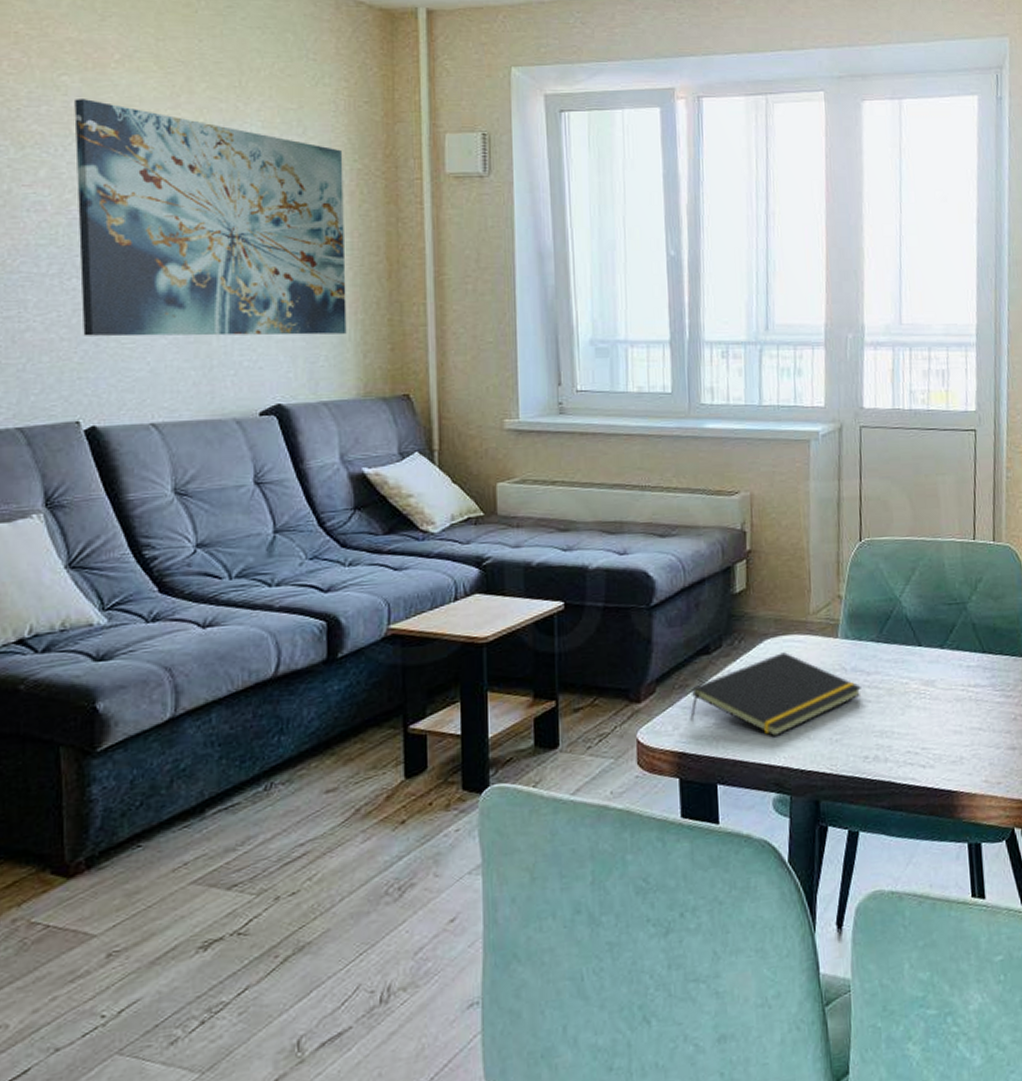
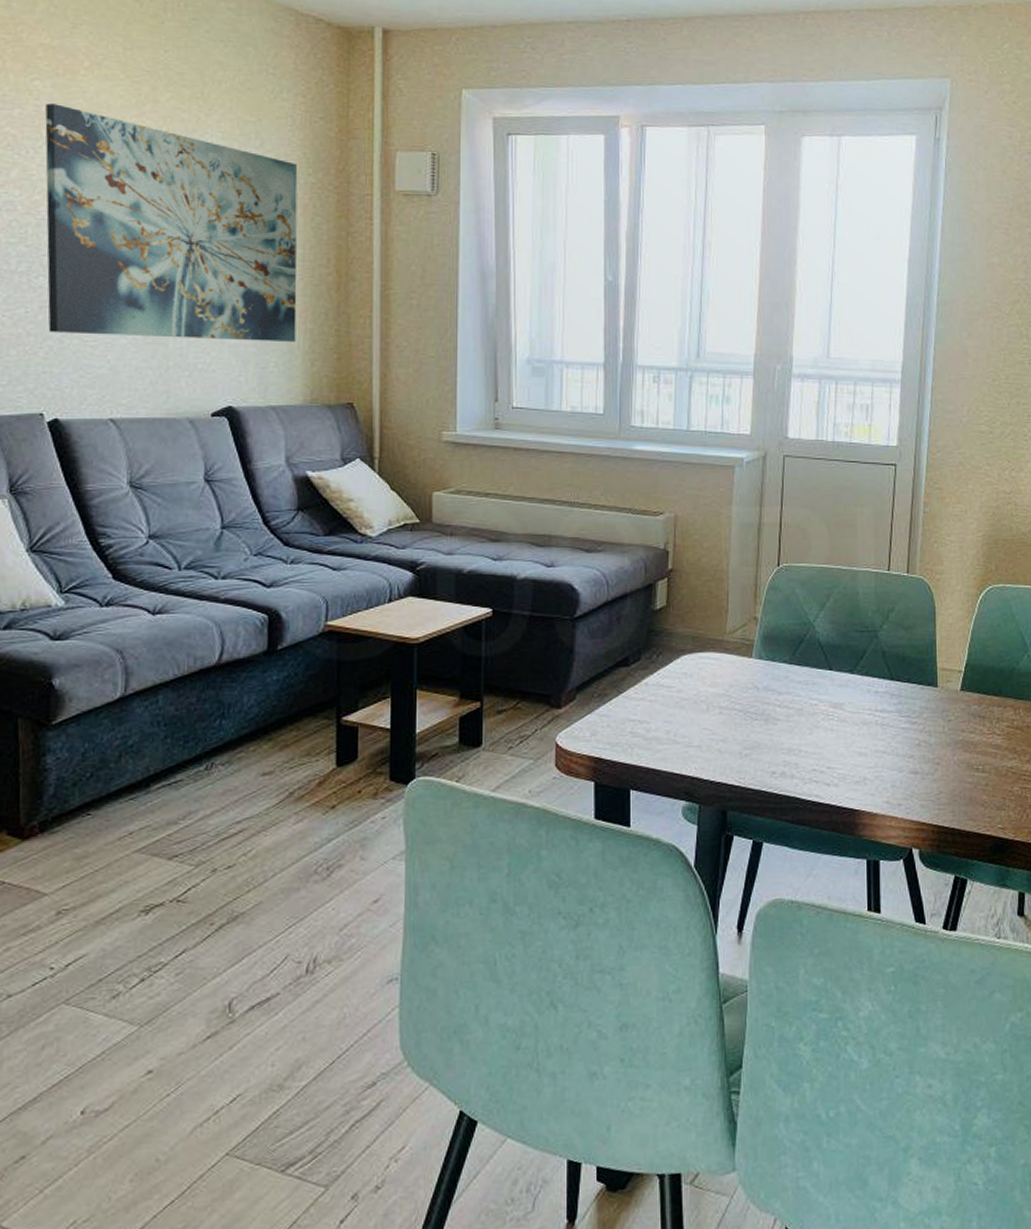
notepad: present [690,652,861,737] -> none [607,669,772,749]

